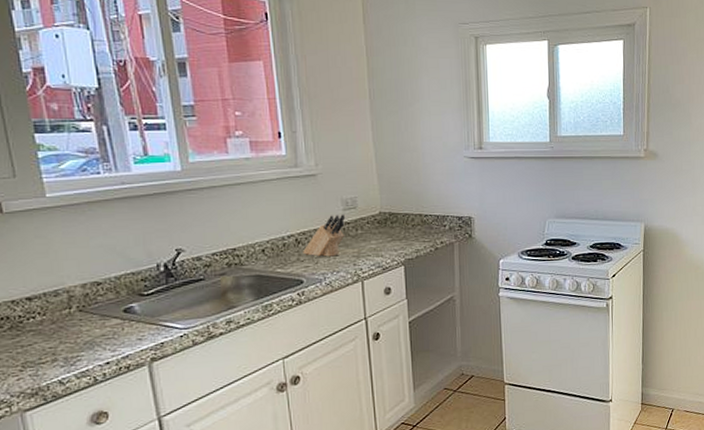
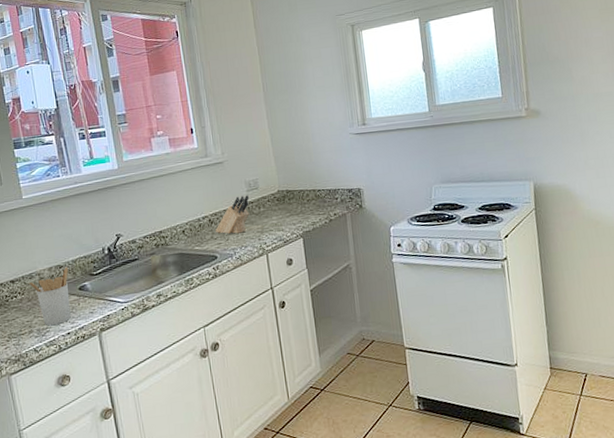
utensil holder: none [52,284,111,354] -> present [28,267,71,326]

